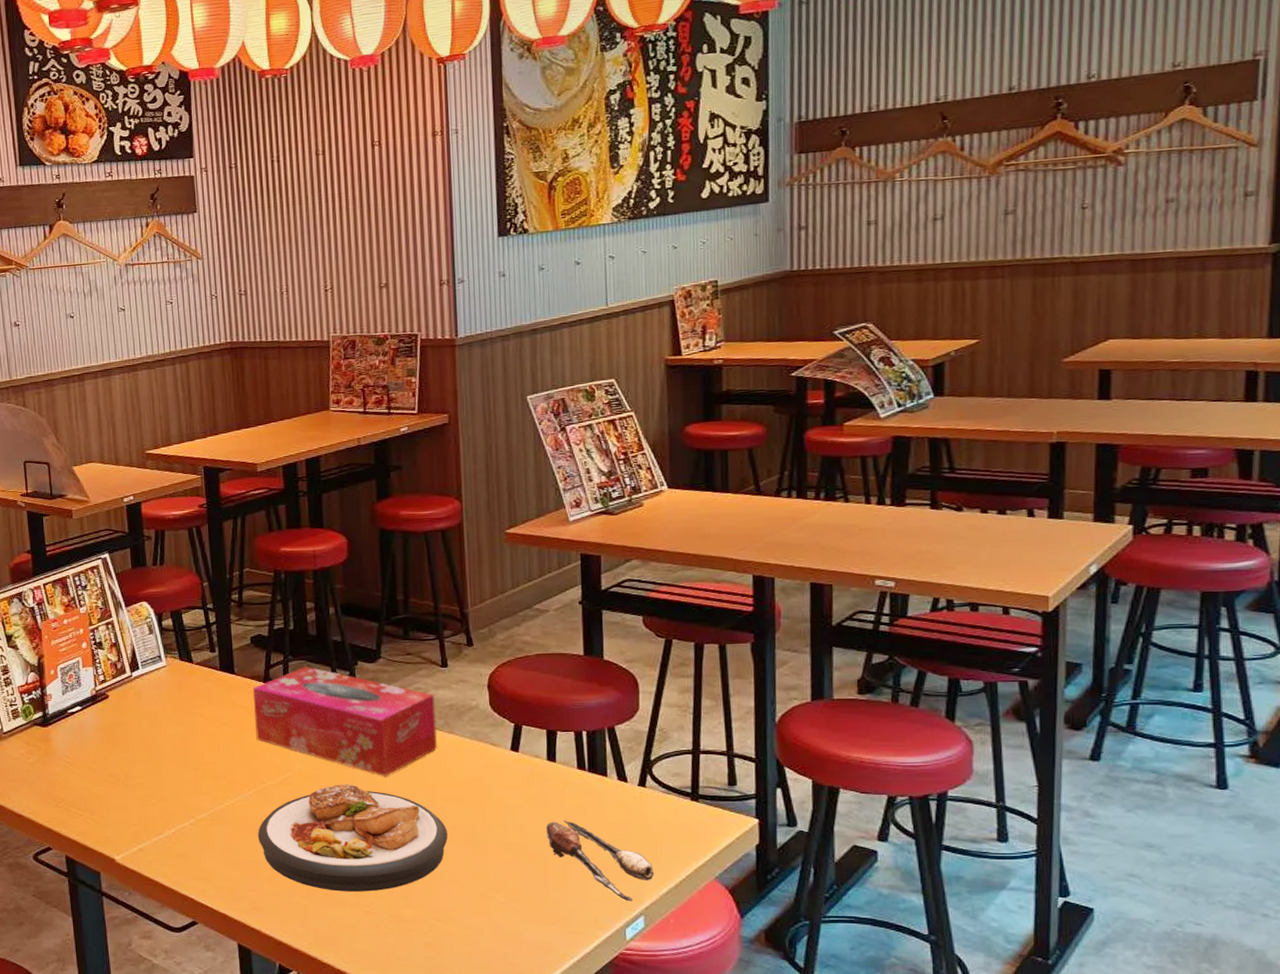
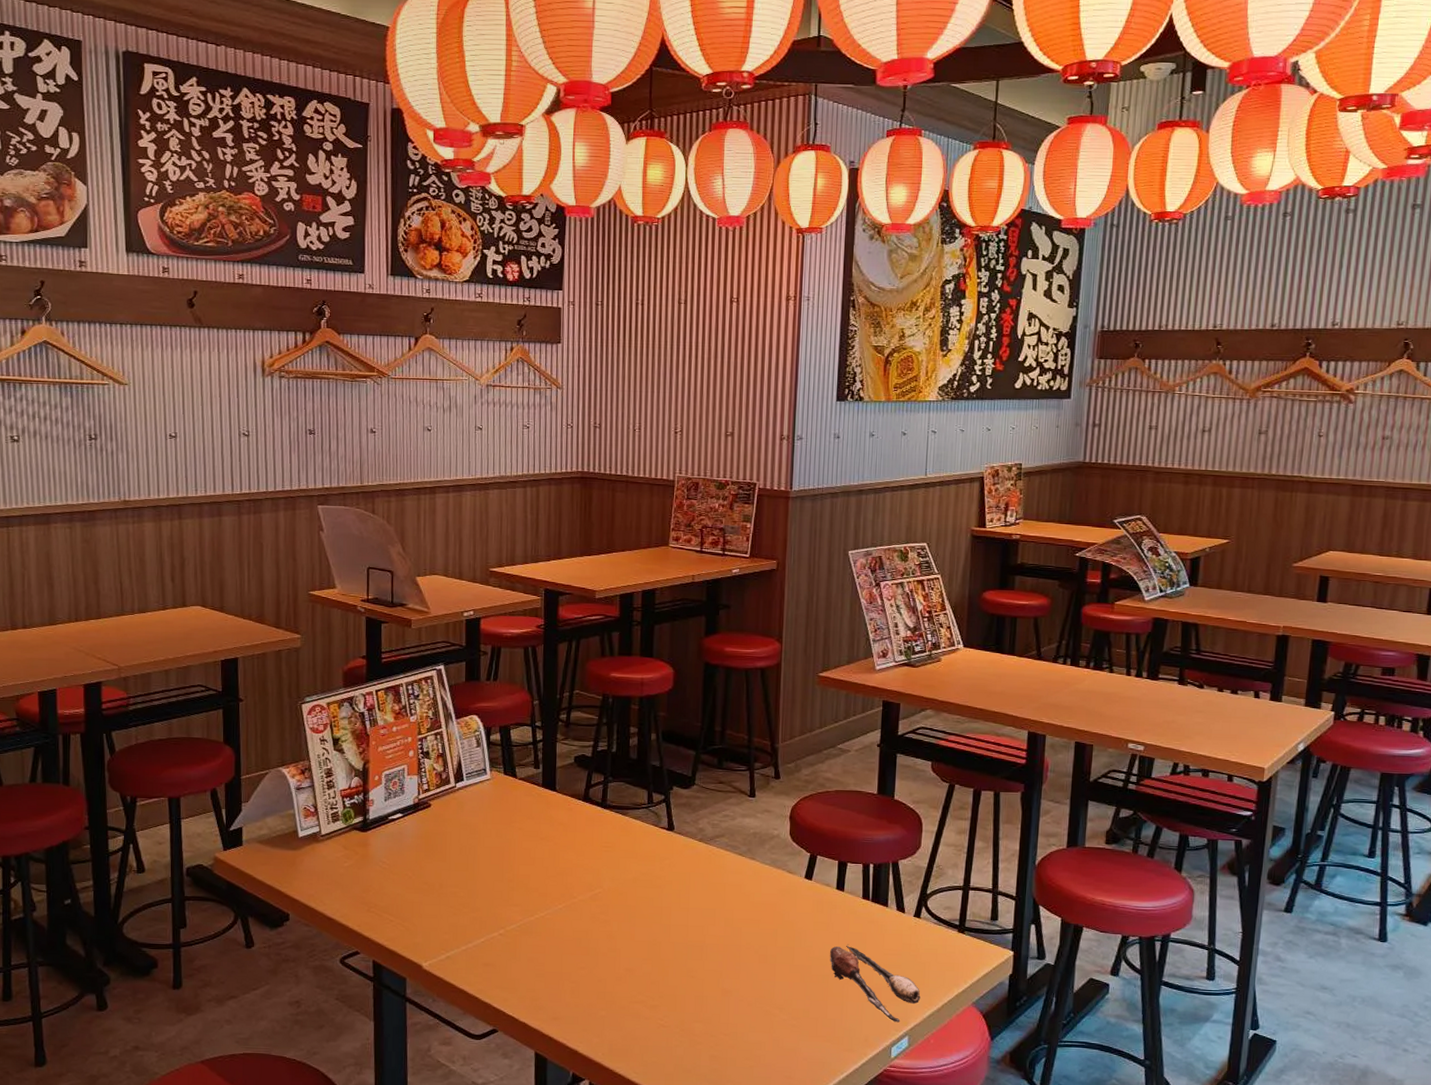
tissue box: present [252,666,438,776] -> none [570,788,741,897]
plate: present [257,783,448,892] -> none [563,901,741,1006]

